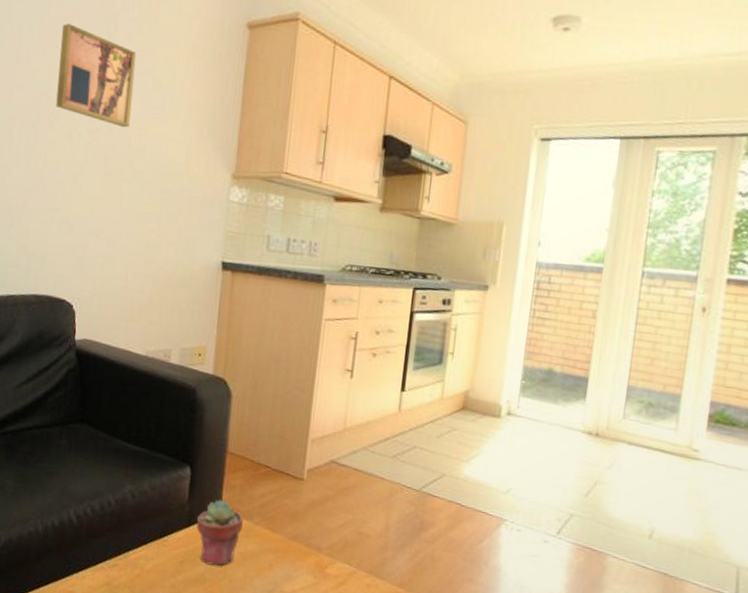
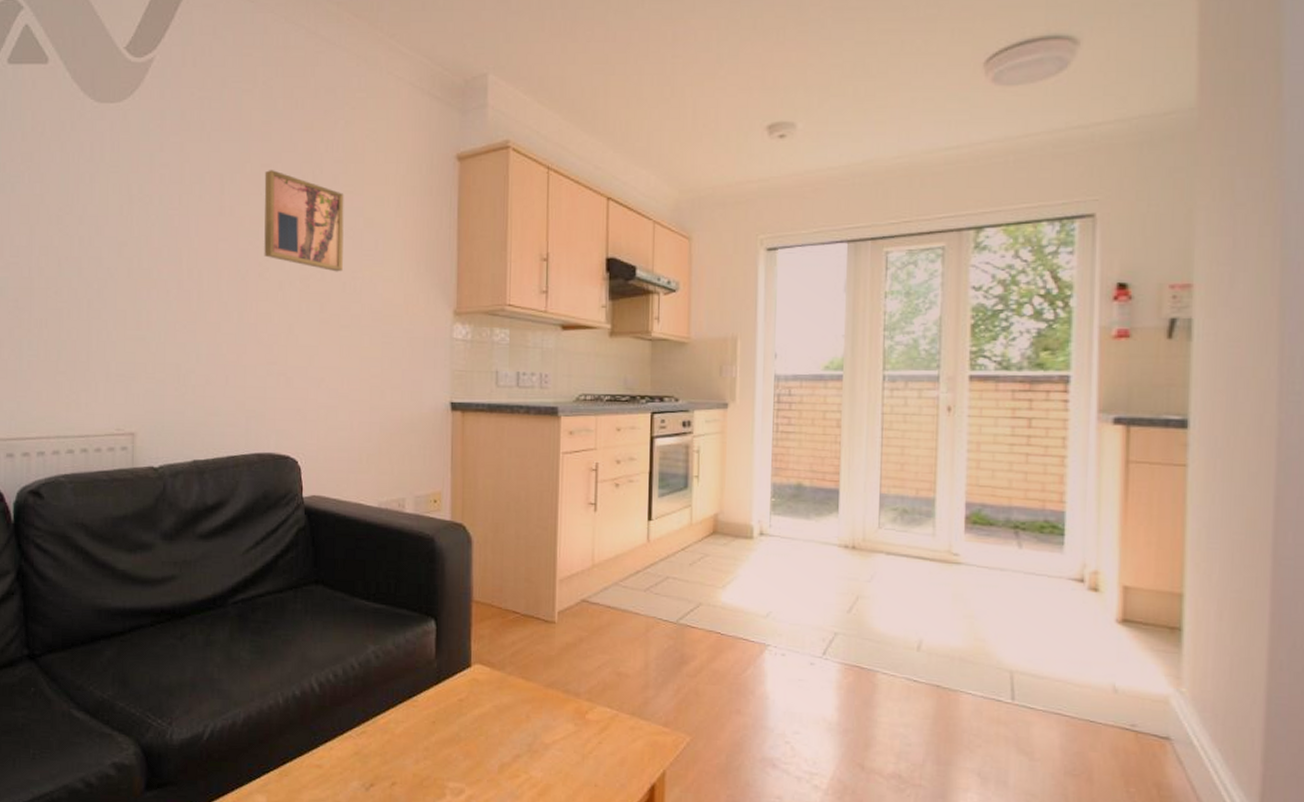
potted succulent: present [196,499,243,566] -> none [446,651,495,723]

